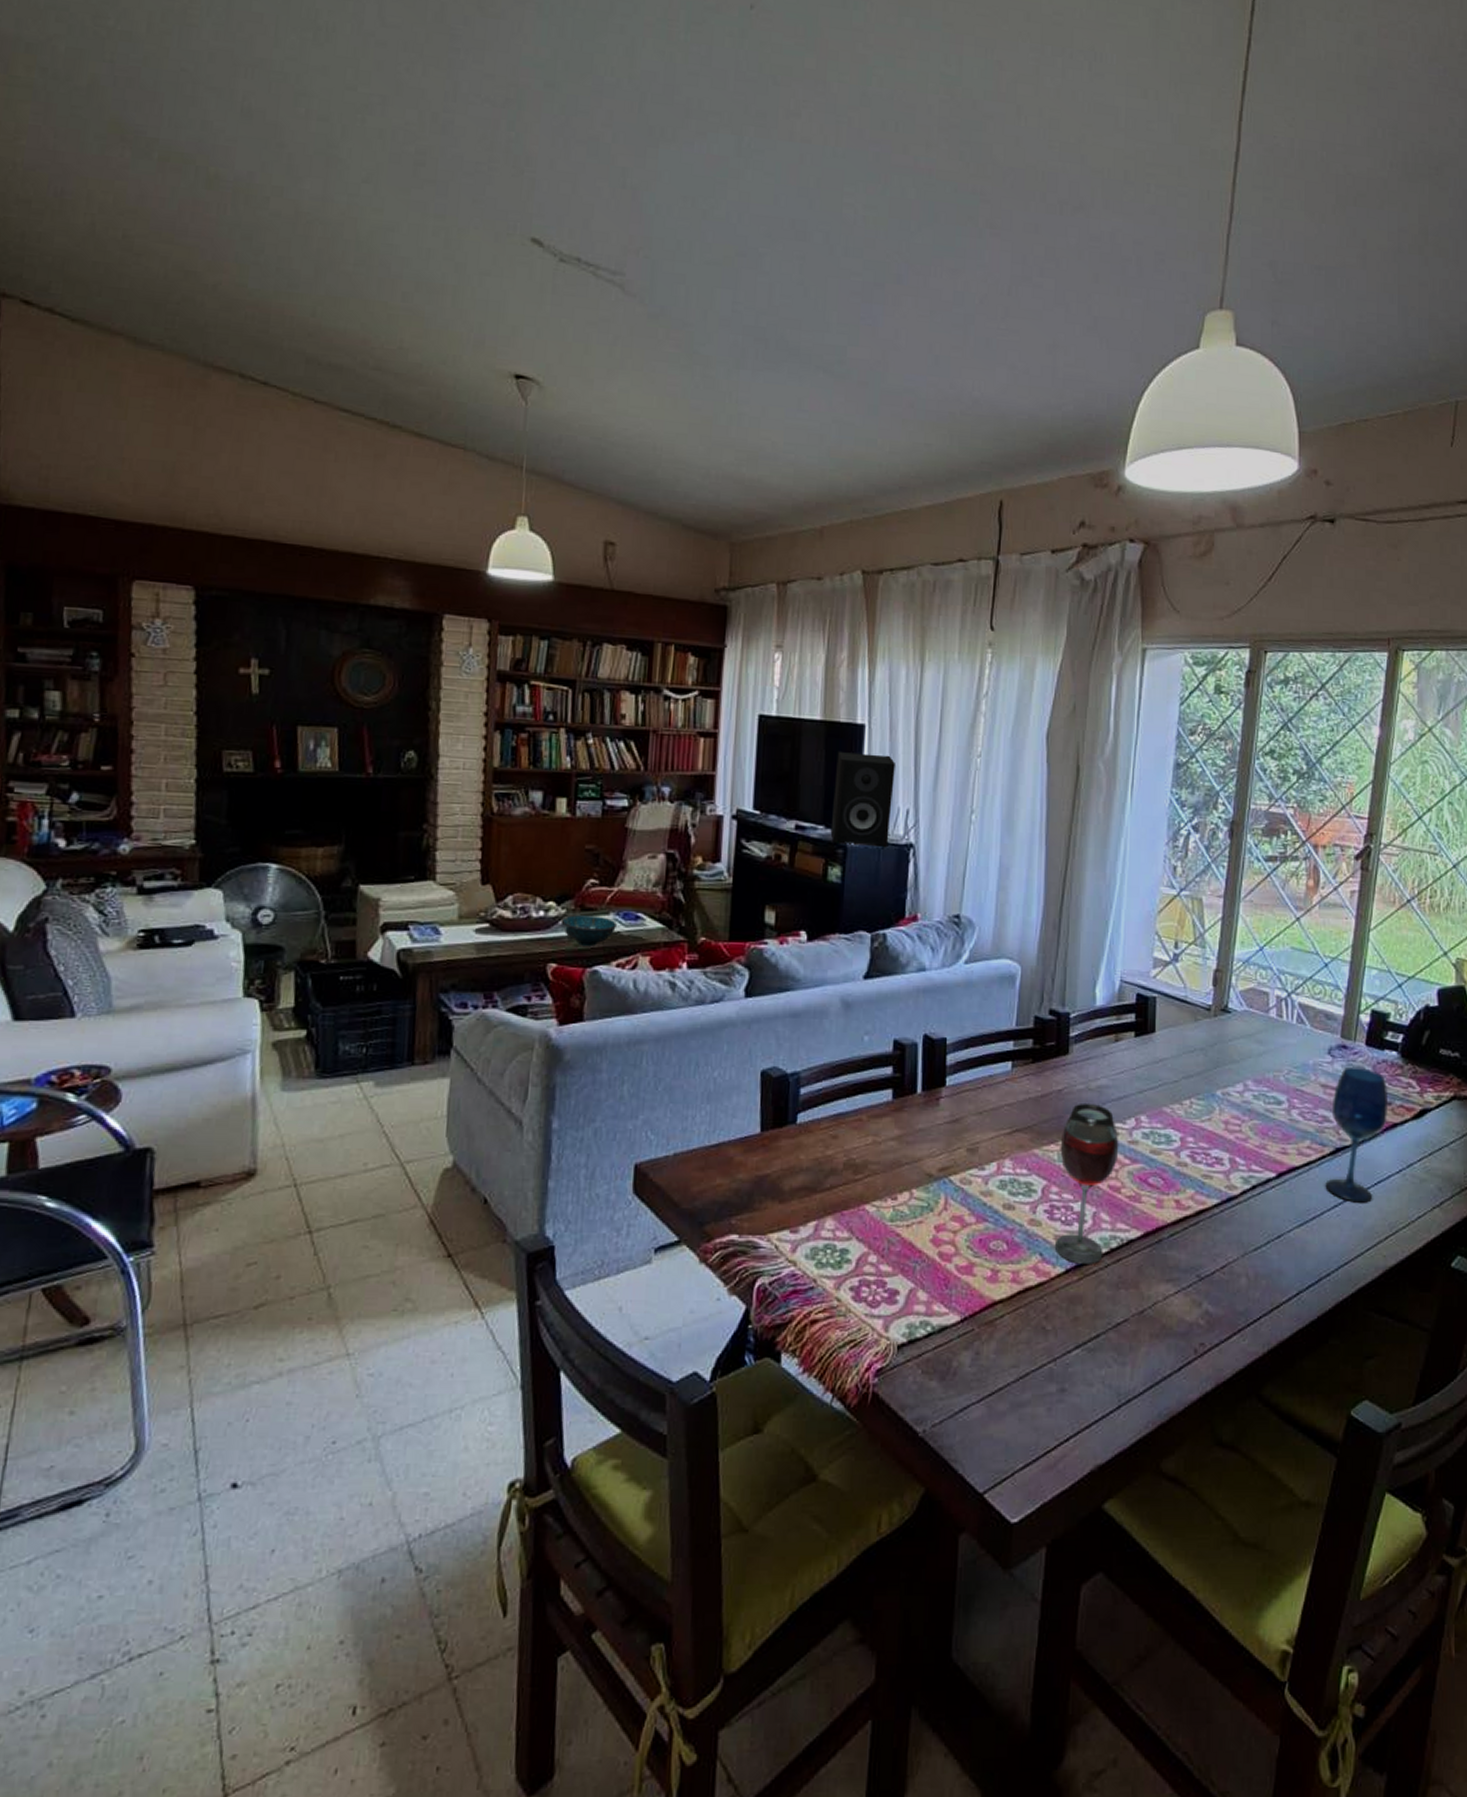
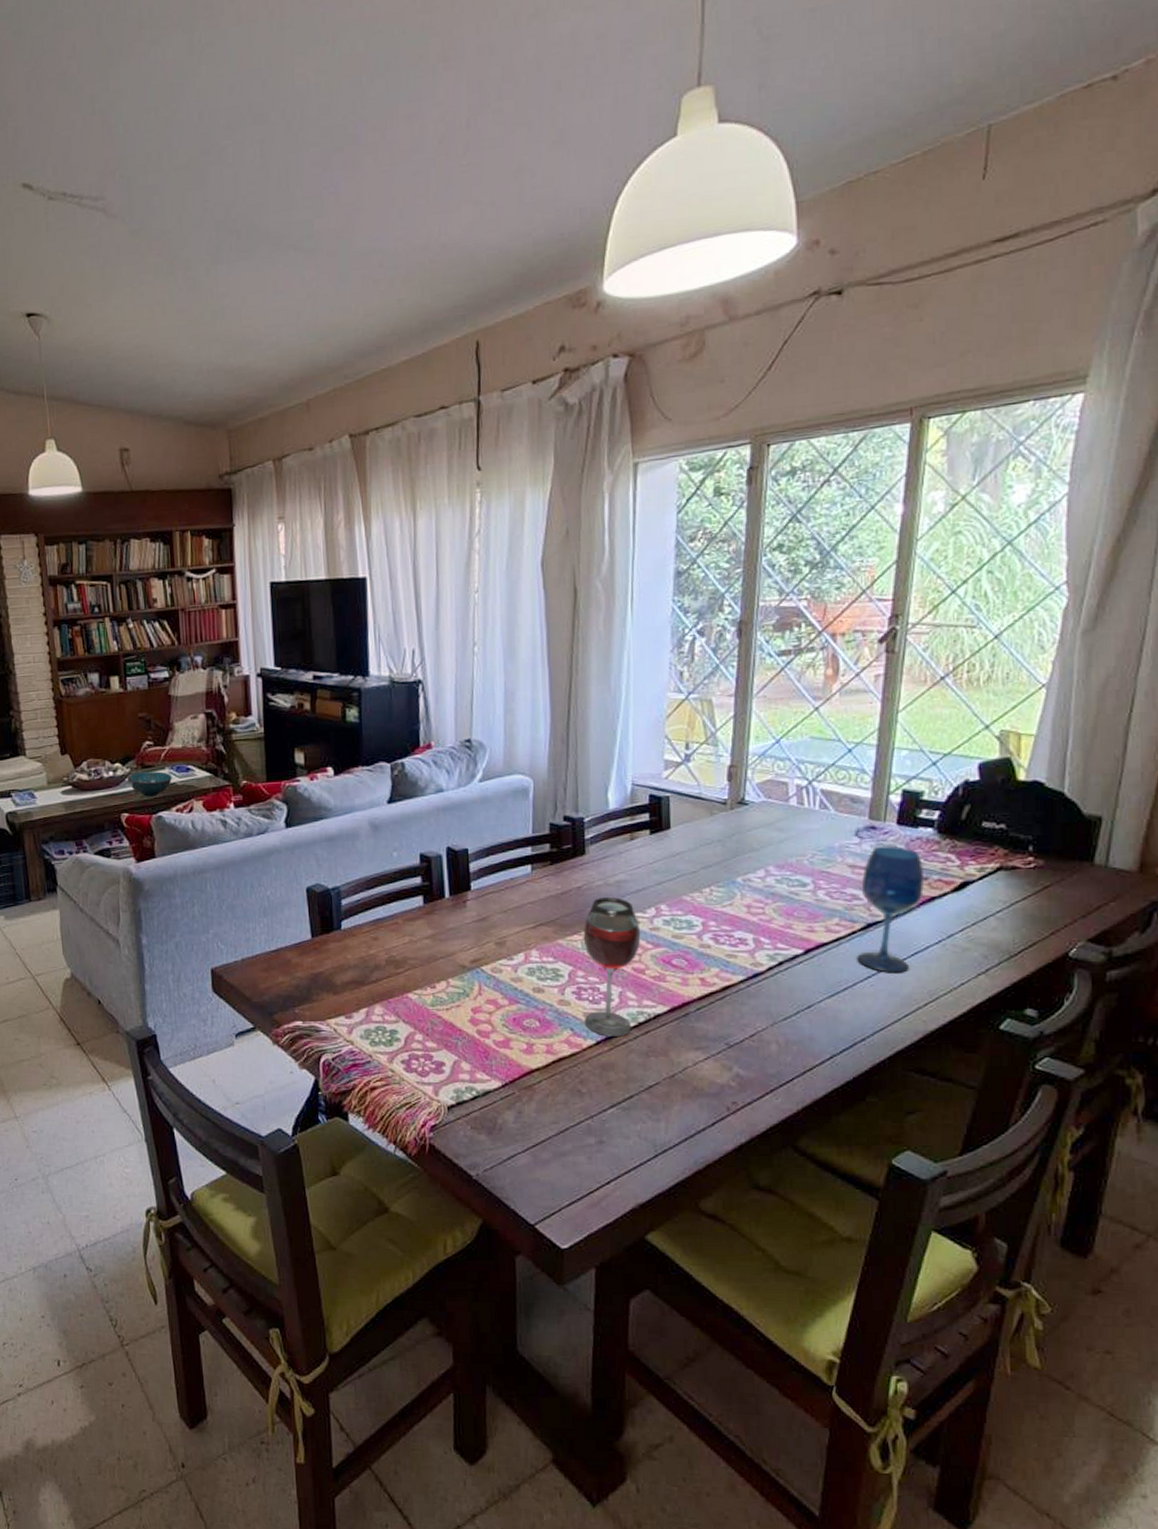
speaker: present [830,751,895,846] -> none [344,602,399,687]

